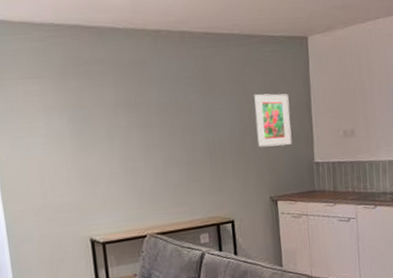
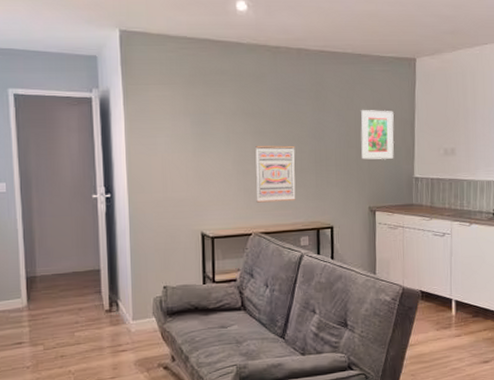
wall art: none [142,137,192,202] -> present [255,145,296,203]

